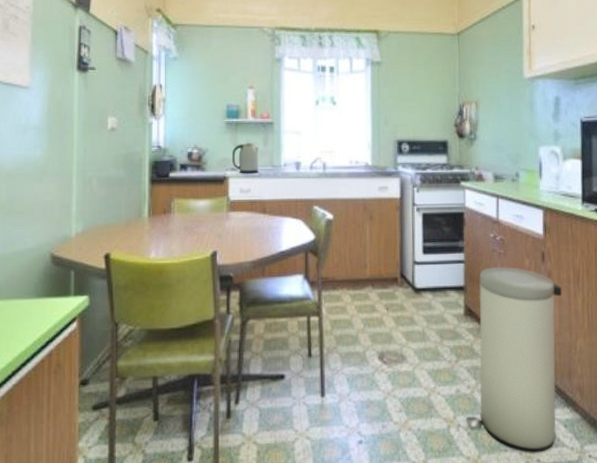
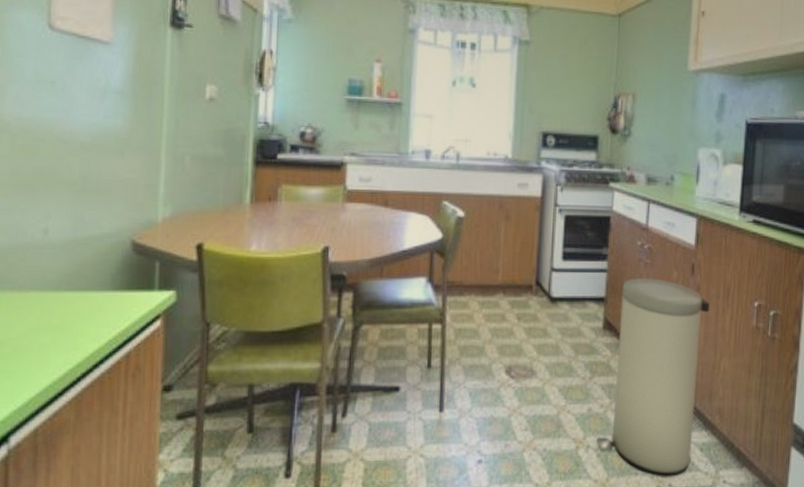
kettle: present [231,143,259,174] -> none [351,124,384,161]

